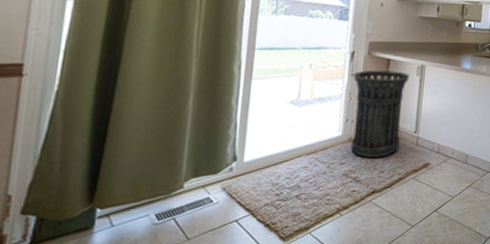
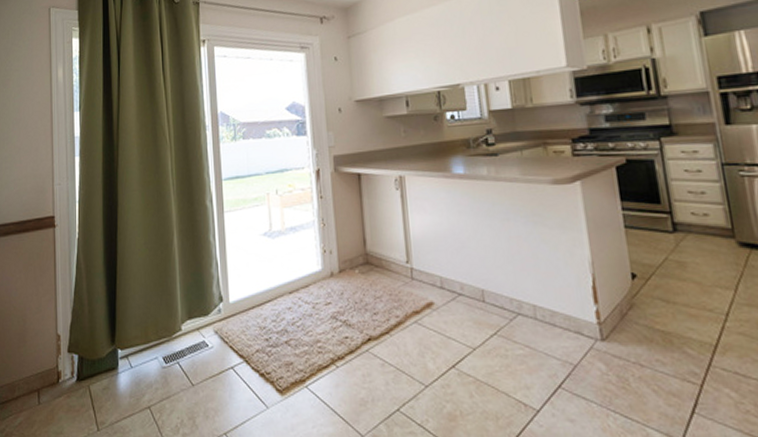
trash can: present [350,70,410,157] -> none [322,187,391,296]

